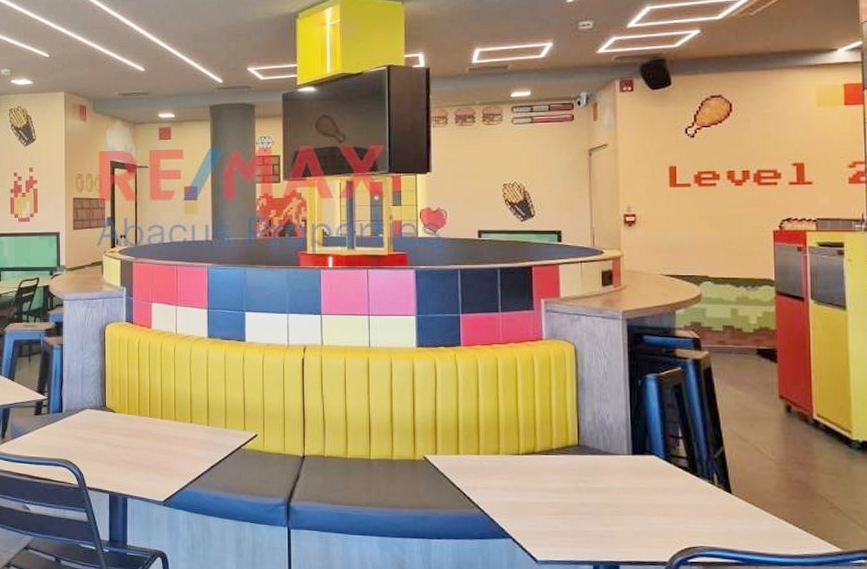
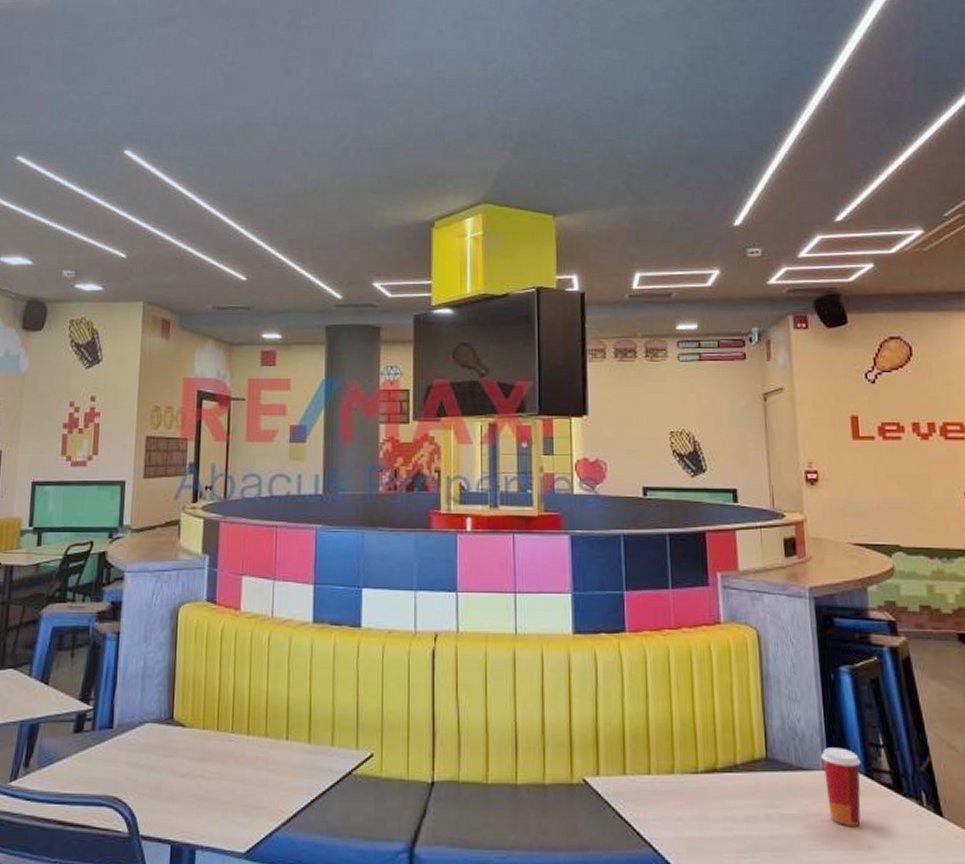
paper cup: none [626,437,661,498] -> present [820,747,861,826]

